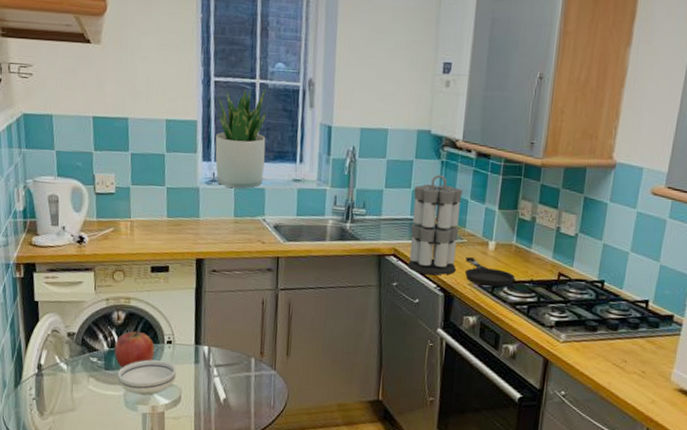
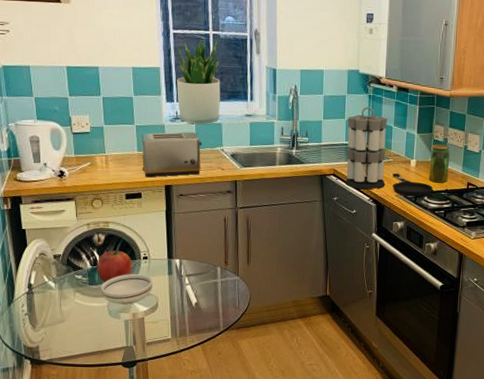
toaster: none [171,196,241,249] -> present [140,132,202,178]
jar: none [510,223,539,272] -> present [429,144,451,183]

